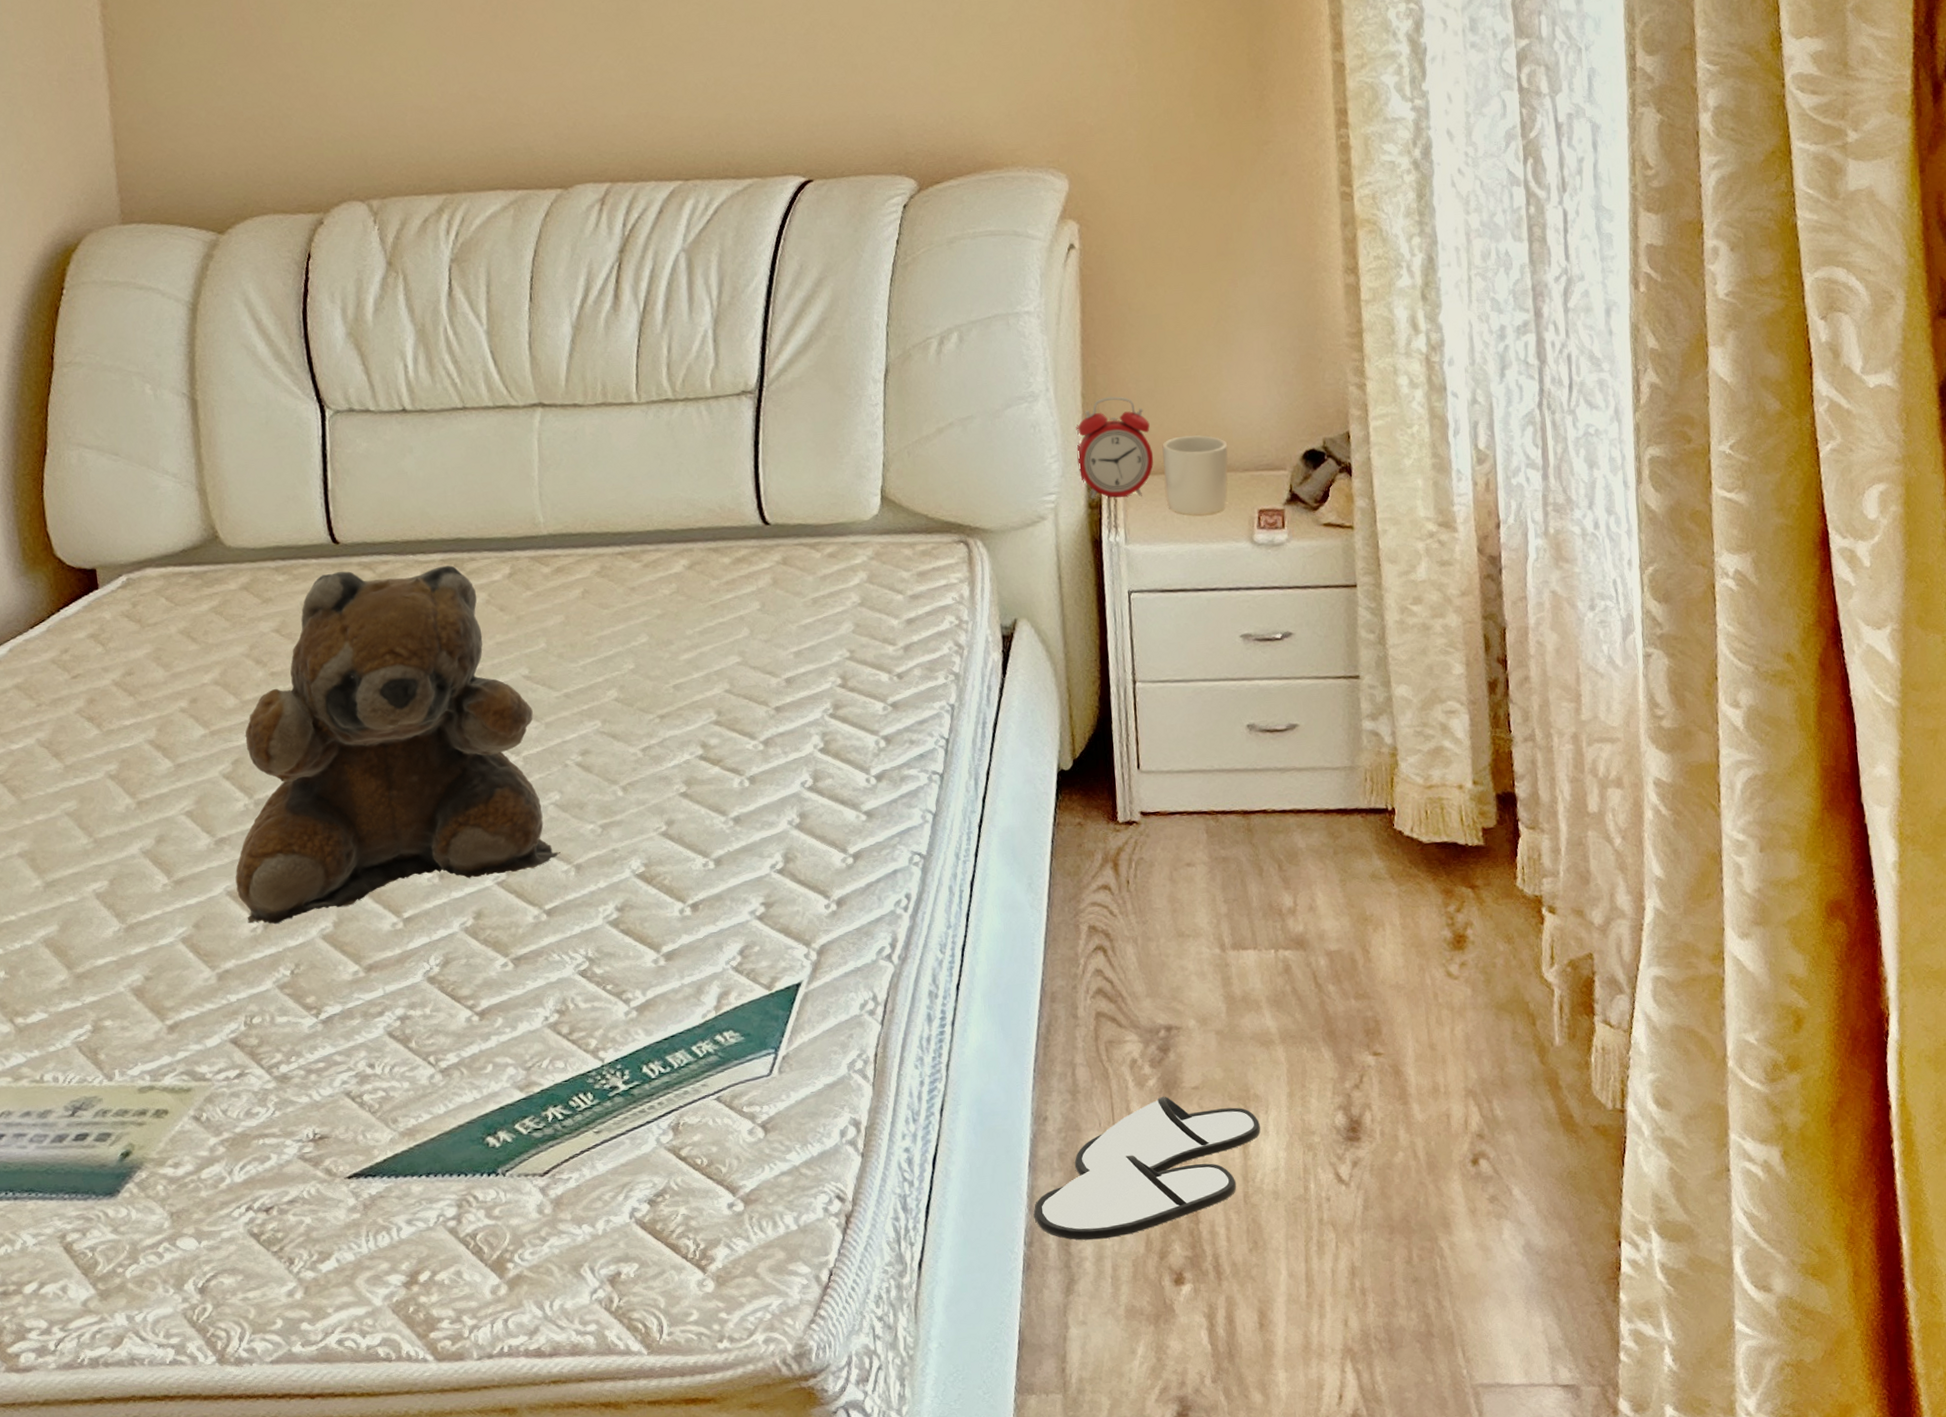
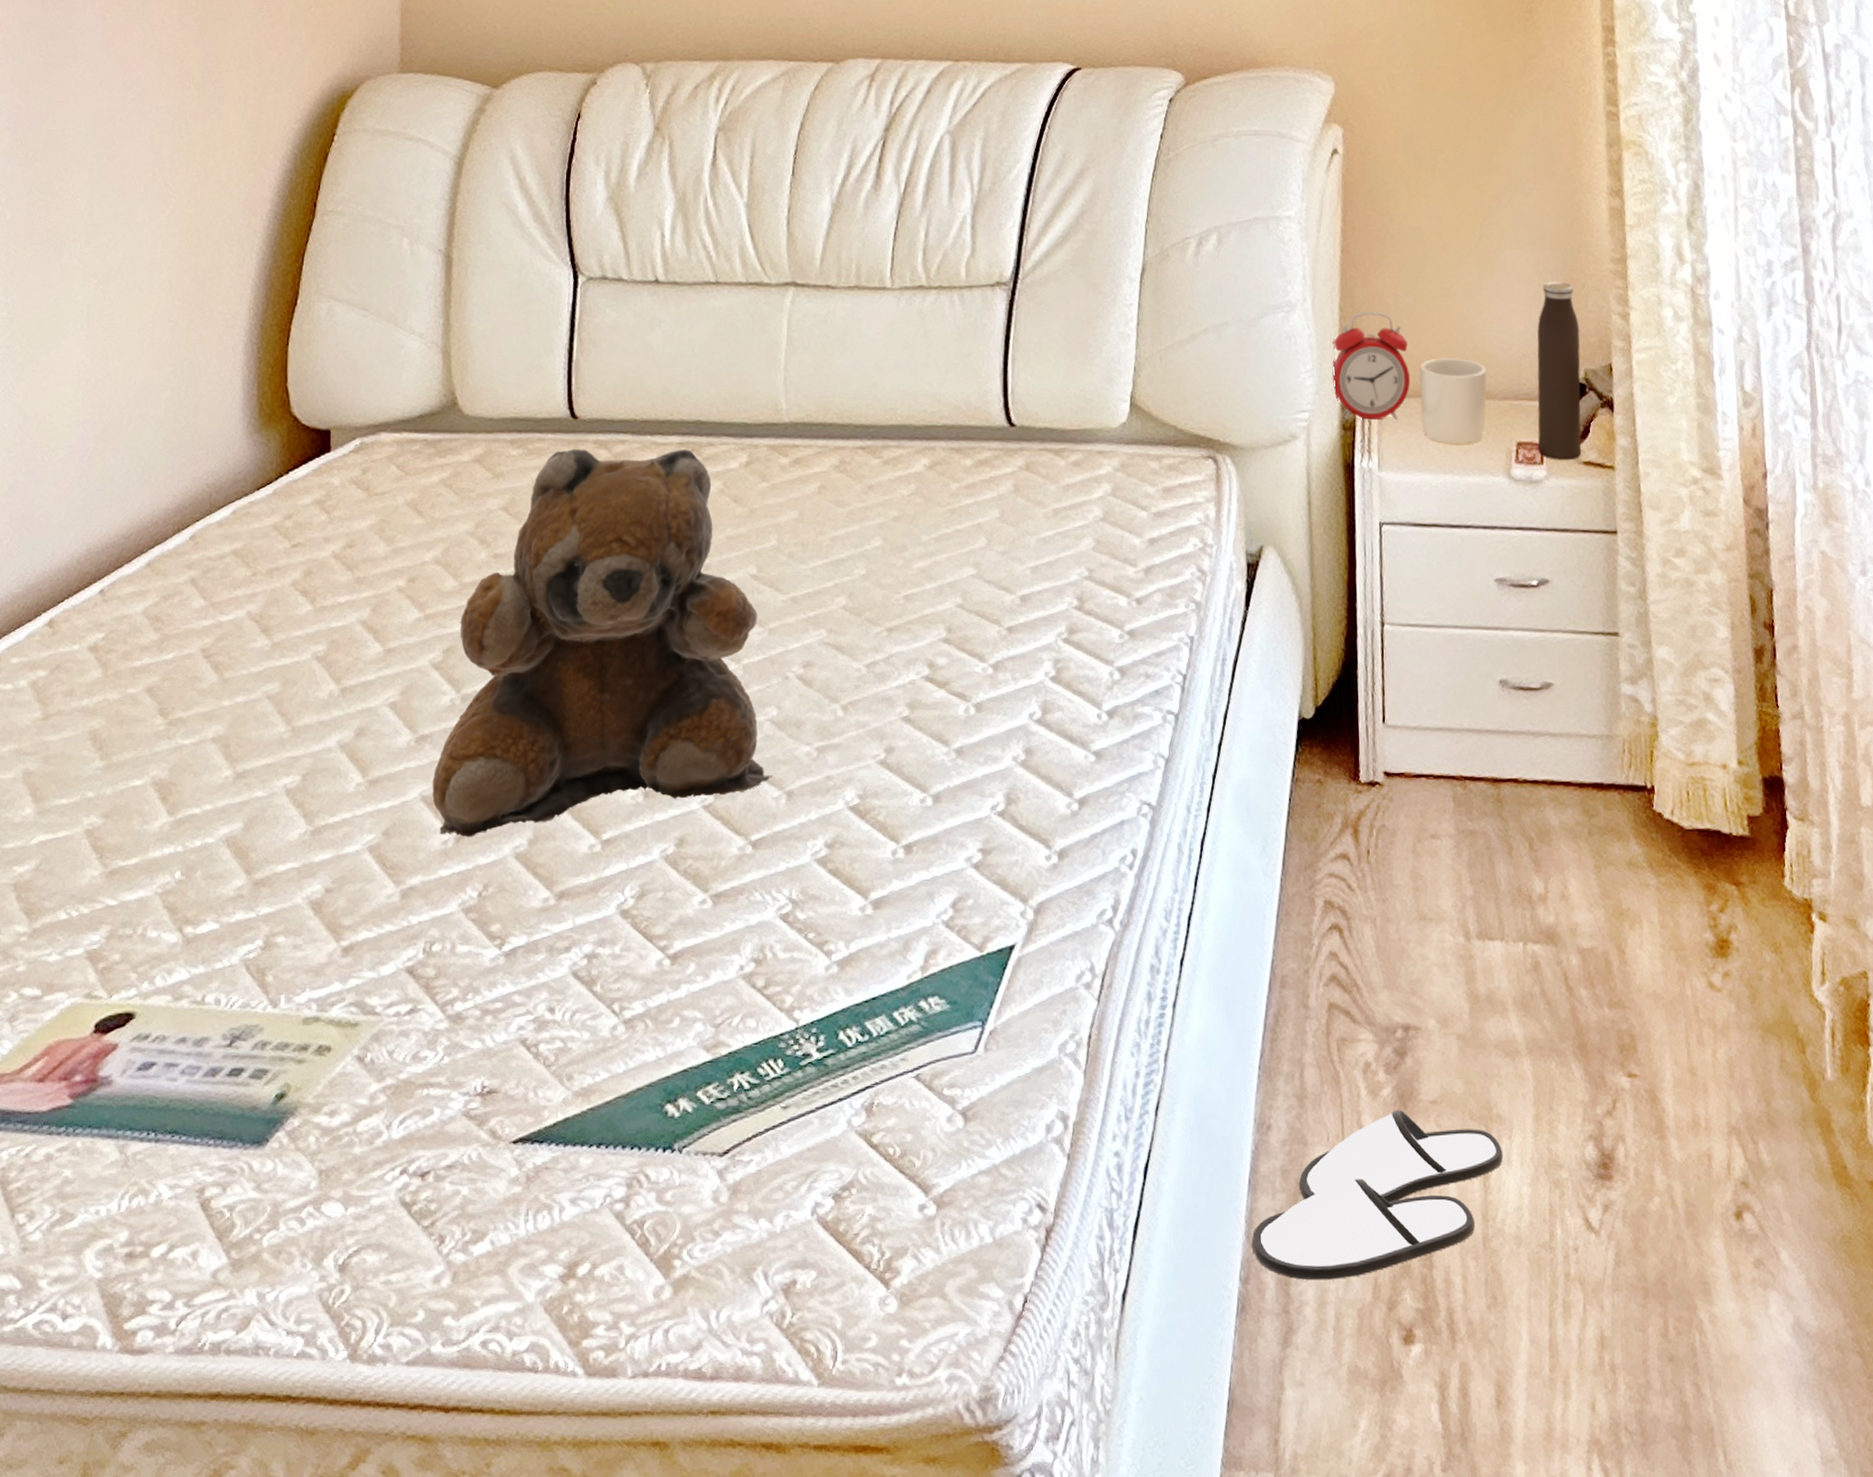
water bottle: none [1276,357,1322,524] -> present [1537,281,1582,461]

